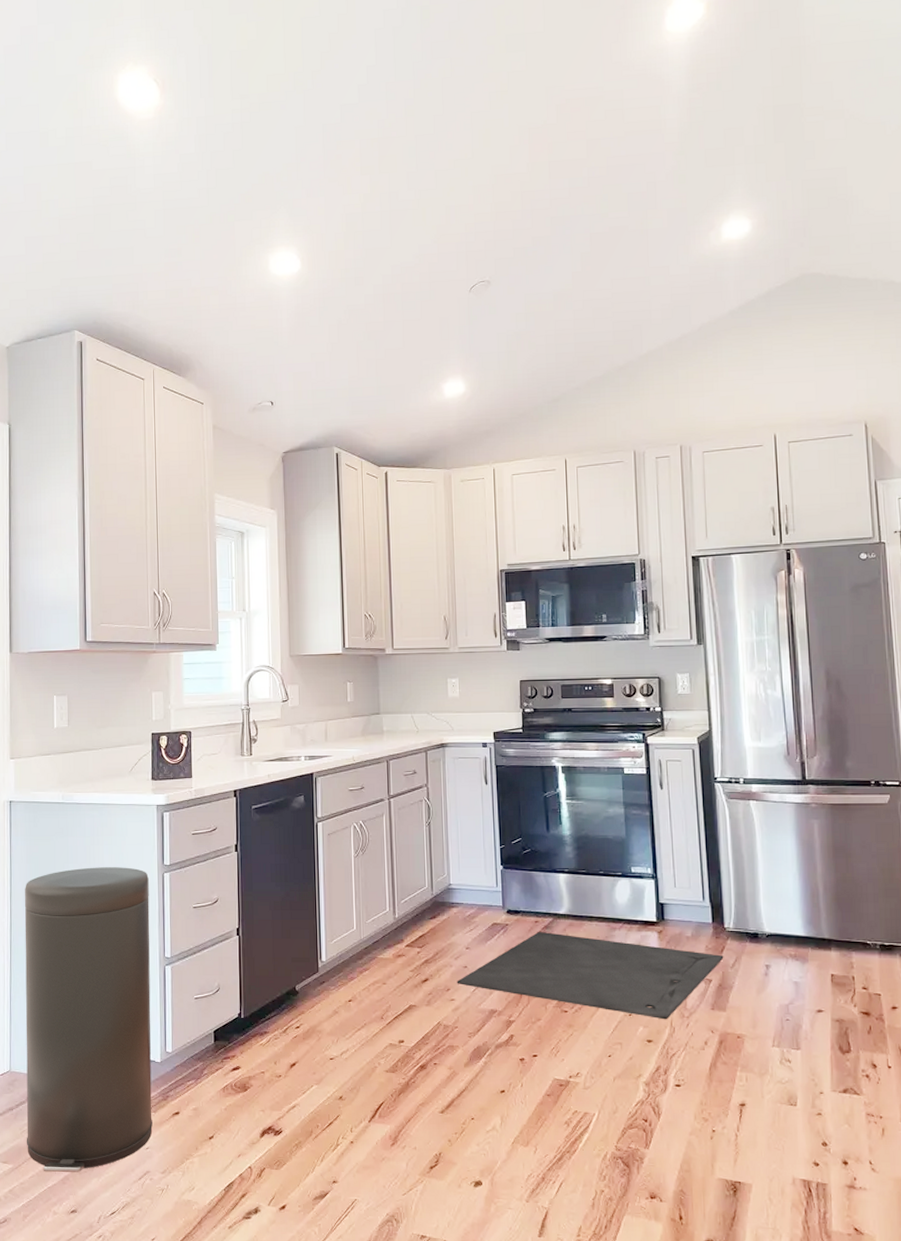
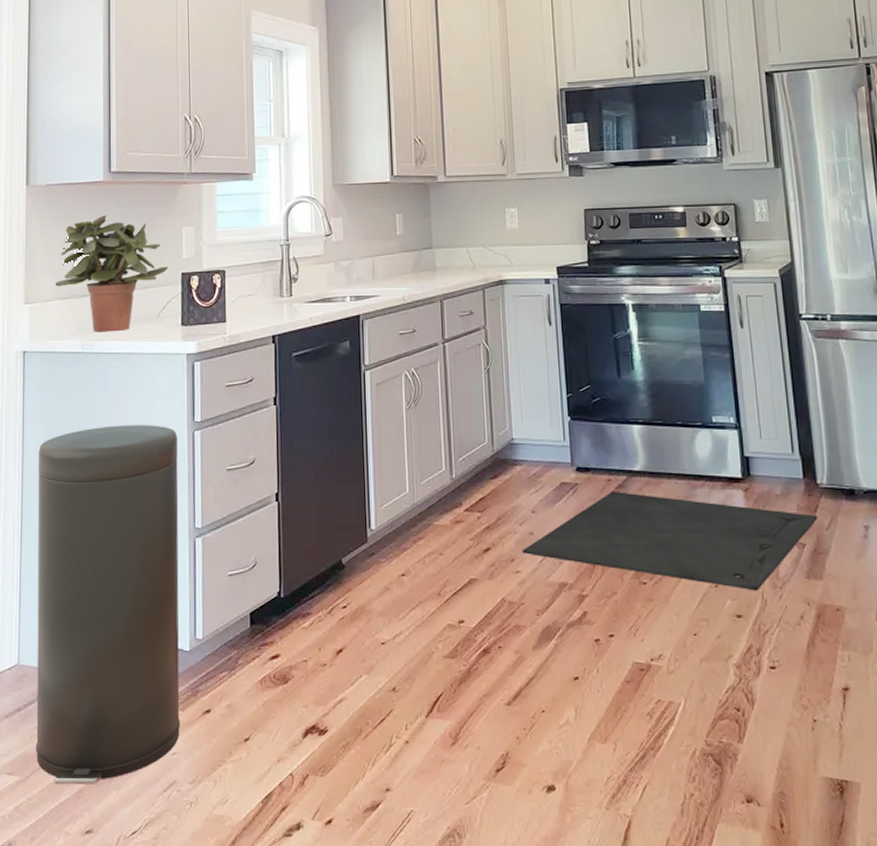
potted plant: none [38,680,140,785] -> present [56,215,168,332]

